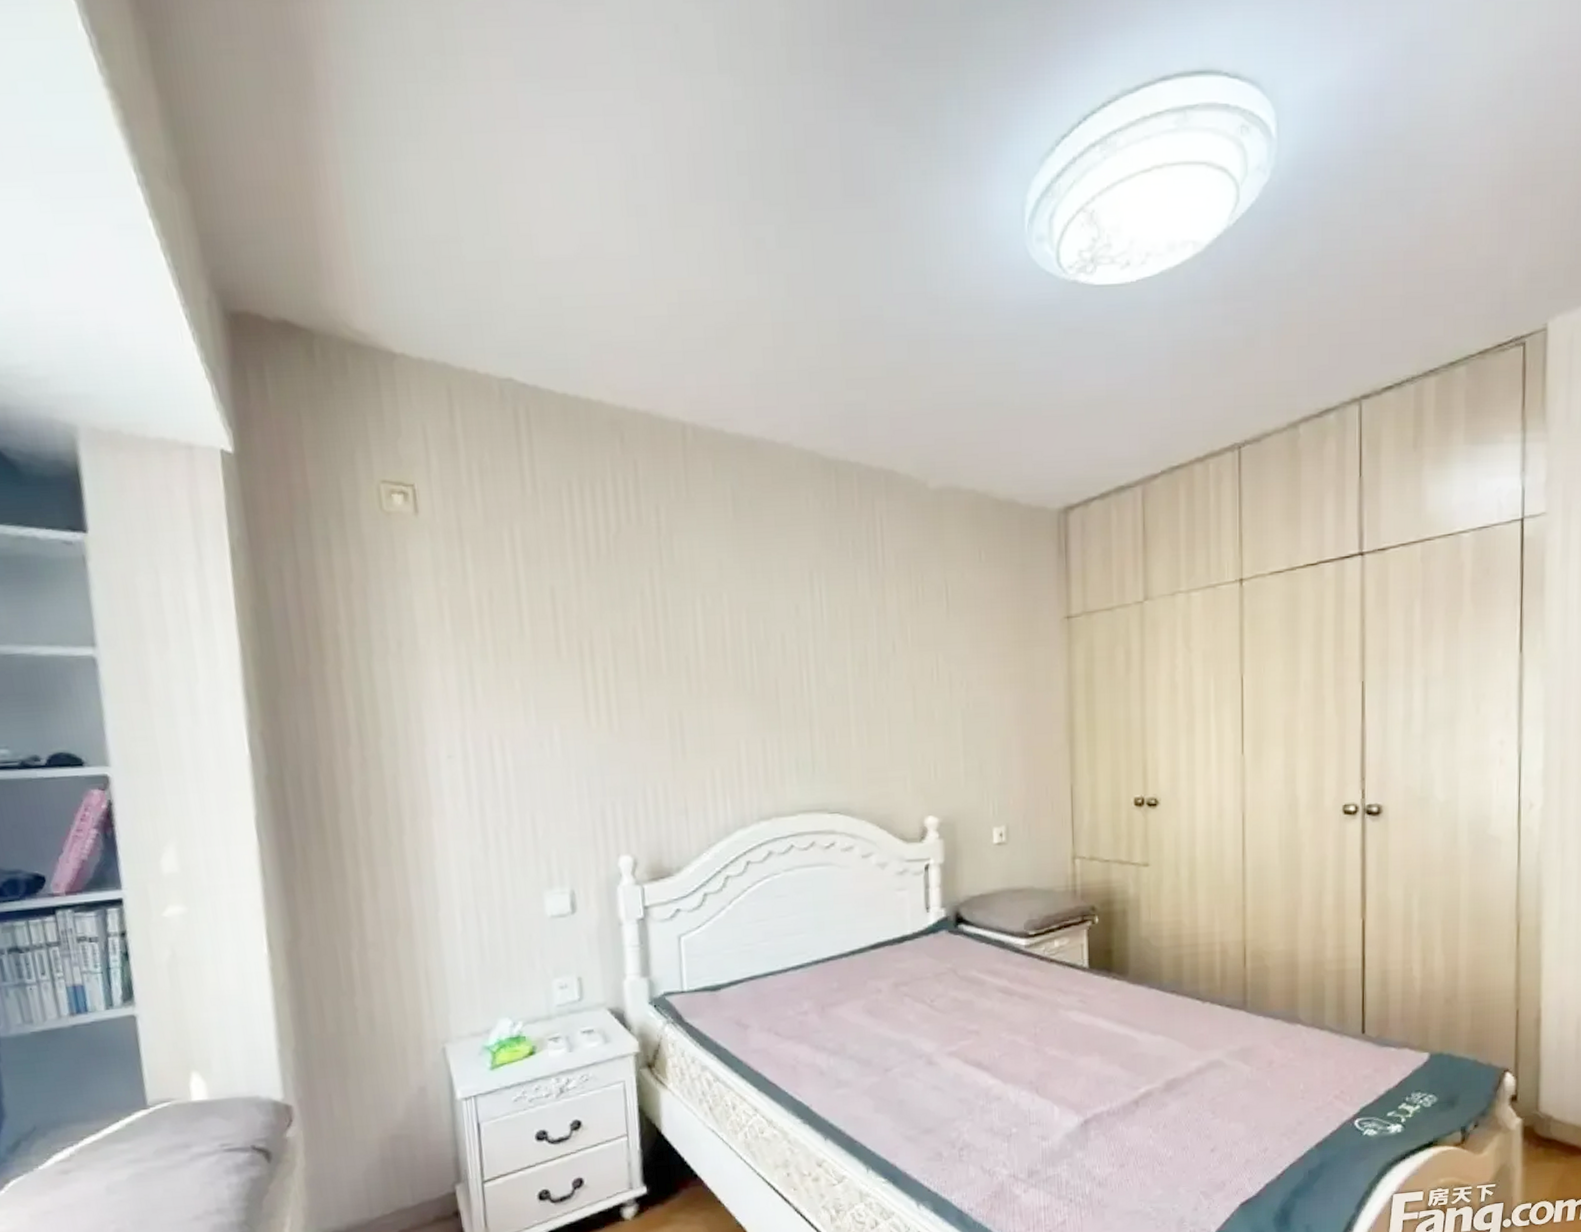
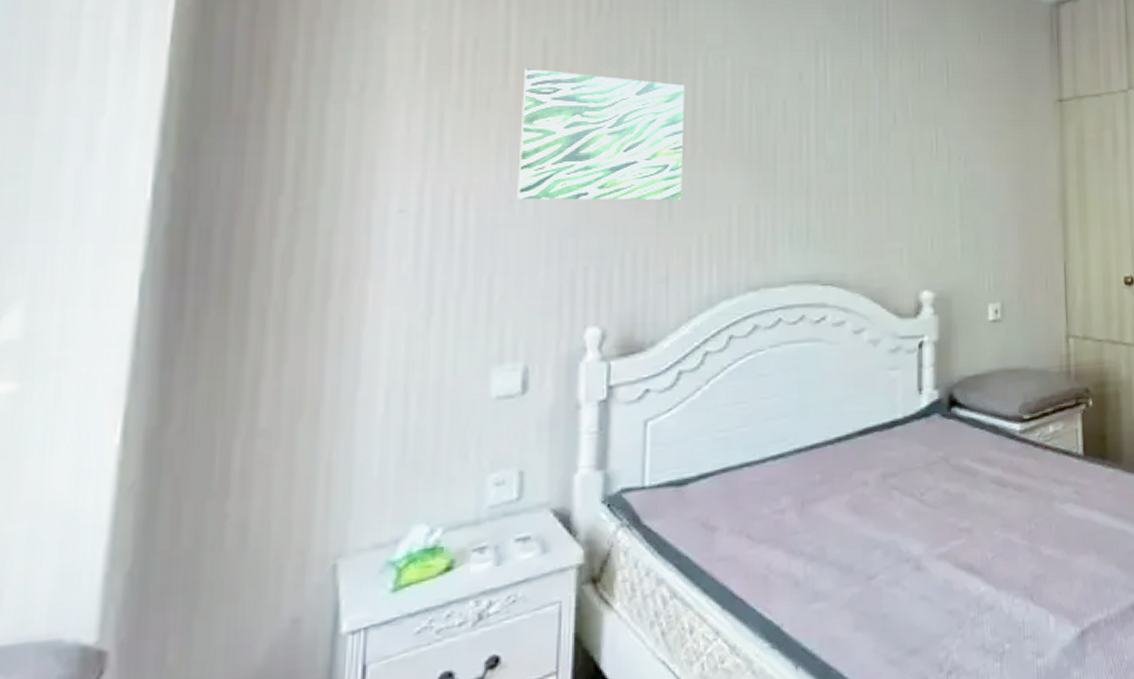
wall art: none [537,617,693,743] -> present [517,69,685,201]

